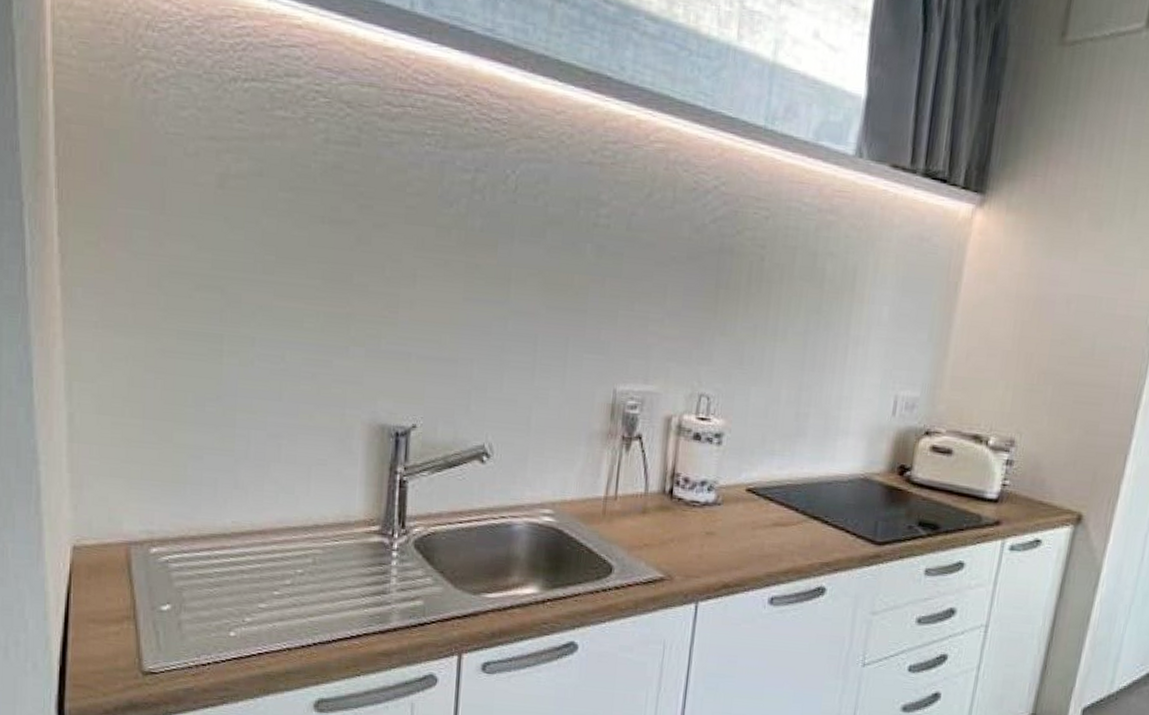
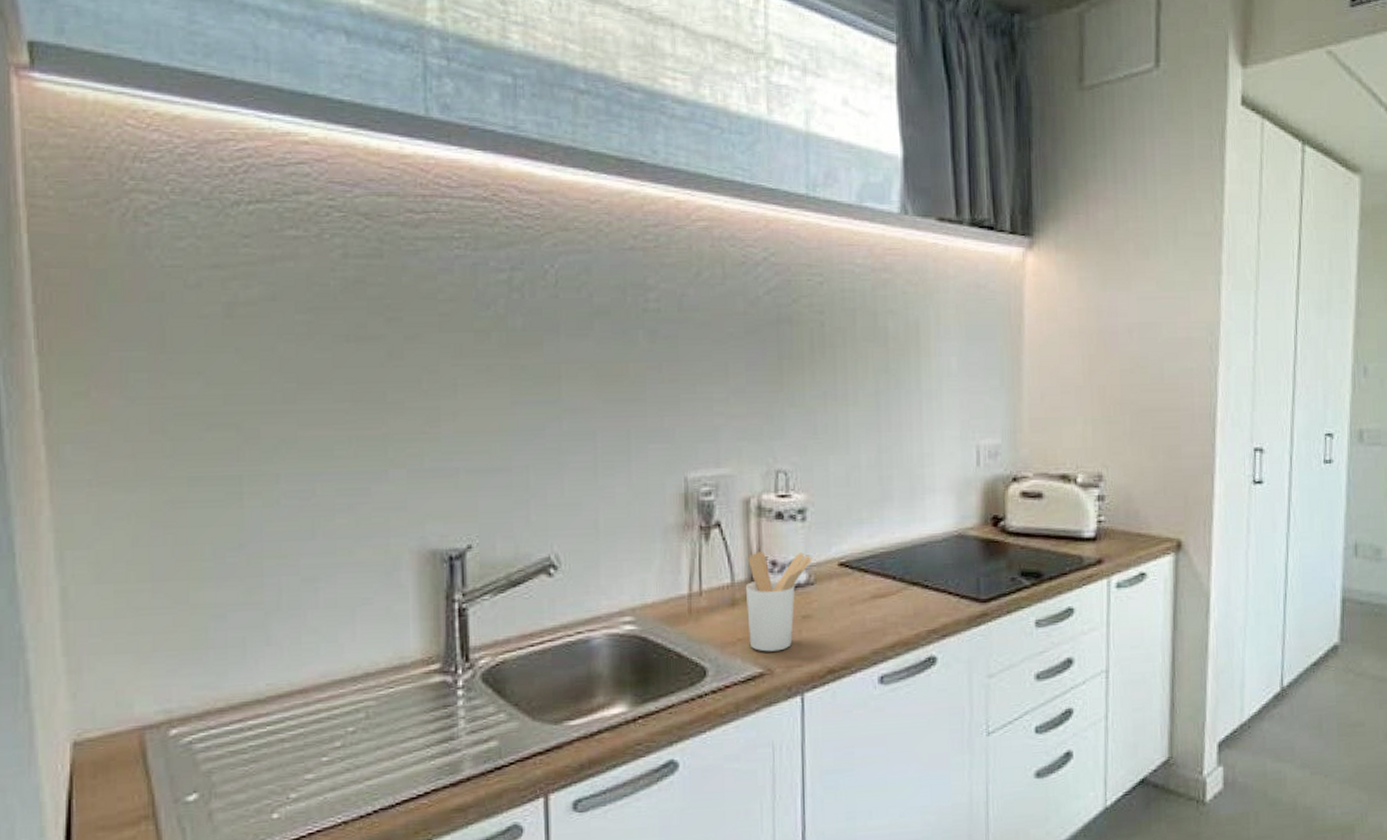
utensil holder: none [654,467,724,561] -> present [746,551,813,652]

